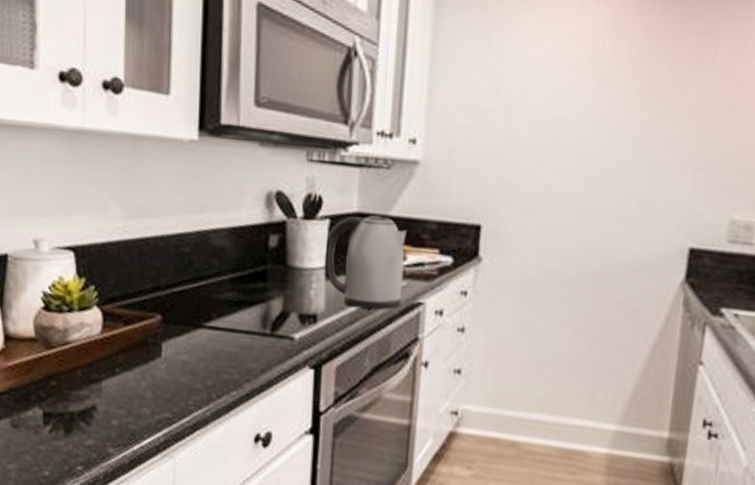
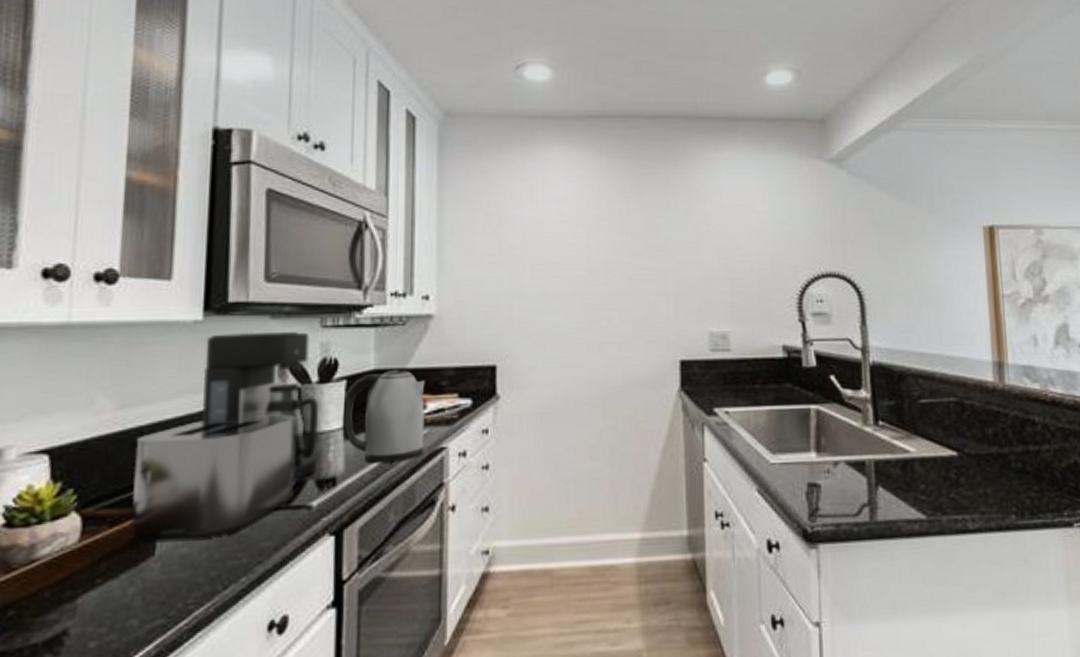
toaster: none [141,239,282,351] -> present [130,414,296,542]
coffee maker: none [197,156,303,313] -> present [201,332,319,483]

